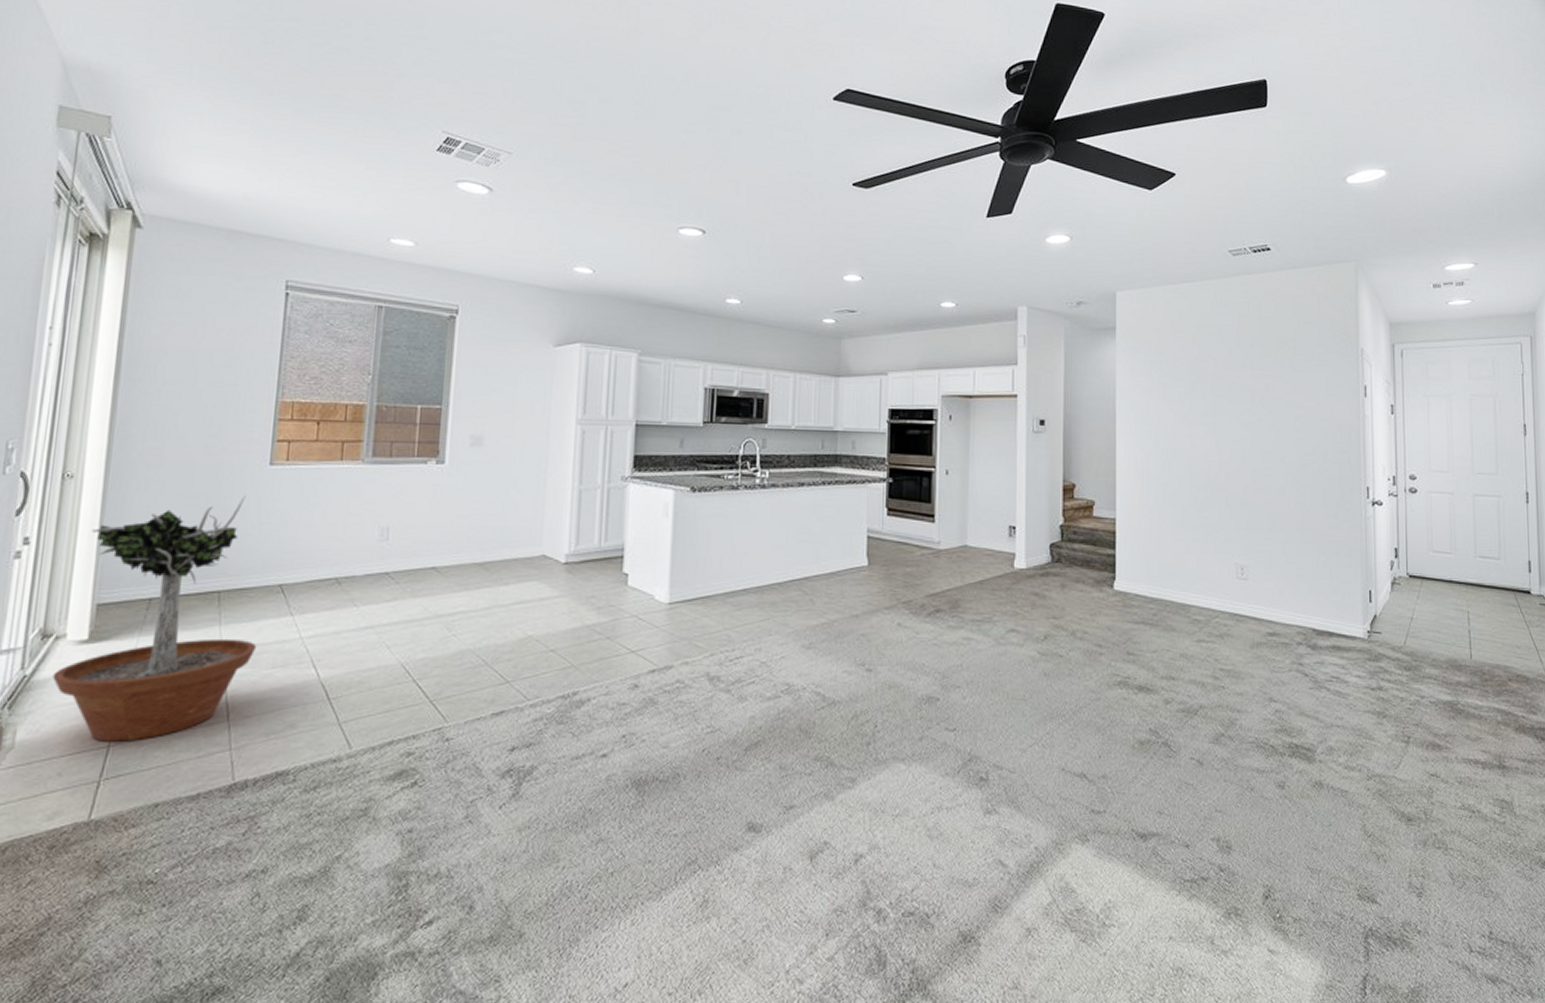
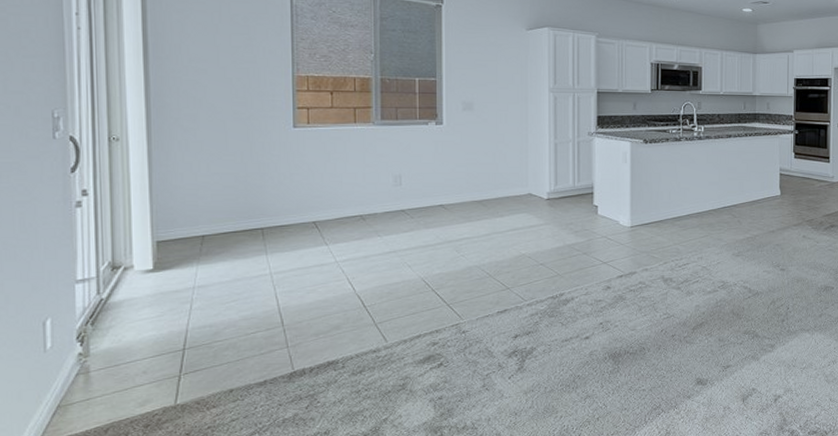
potted tree: present [52,495,257,742] -> none [126,152,300,346]

